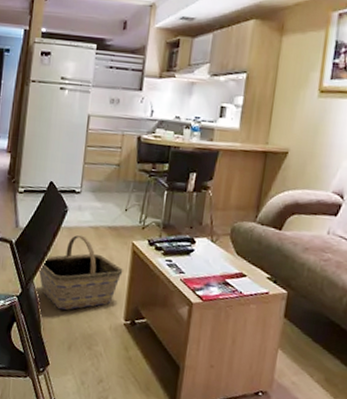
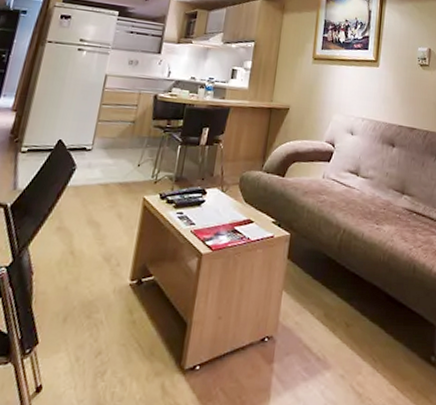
basket: present [38,235,123,311] -> none [35,193,132,277]

